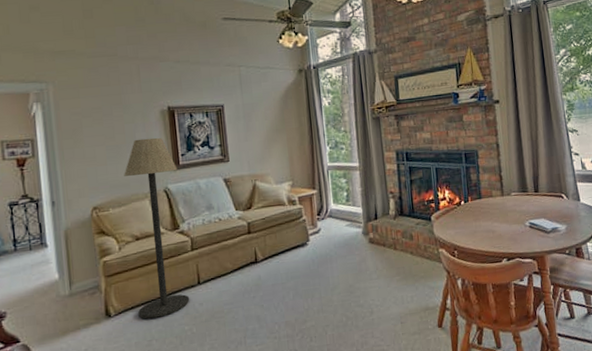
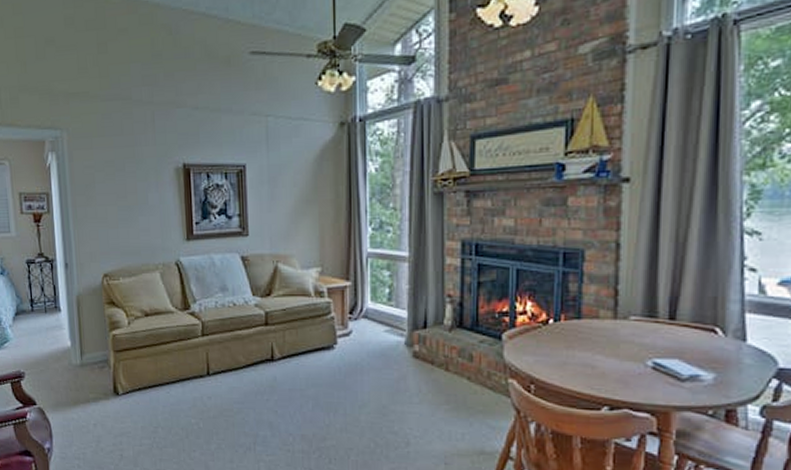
floor lamp: present [124,137,190,319] -> none [135,200,198,405]

